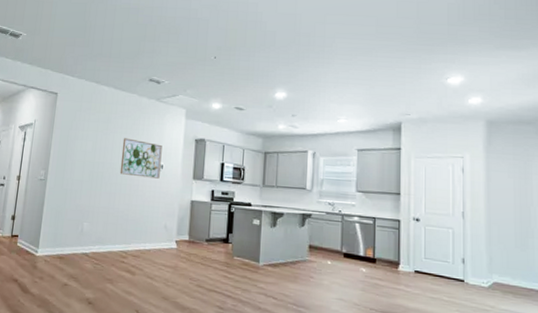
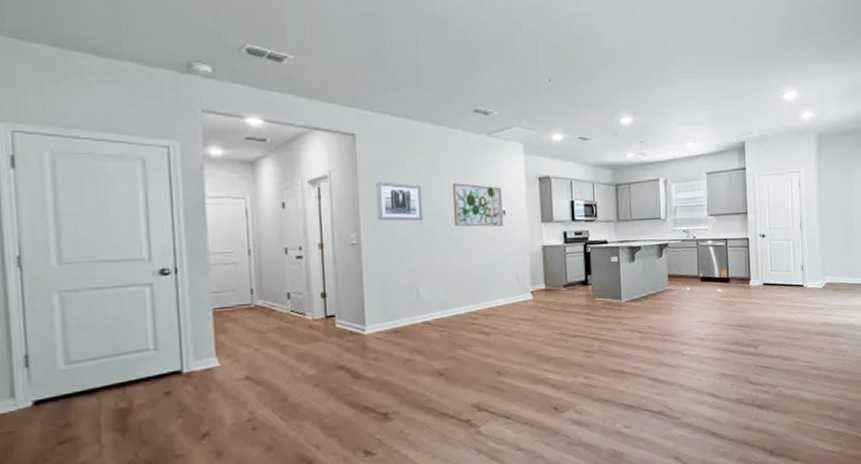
wall art: none [62,131,99,166] -> present [376,181,423,221]

